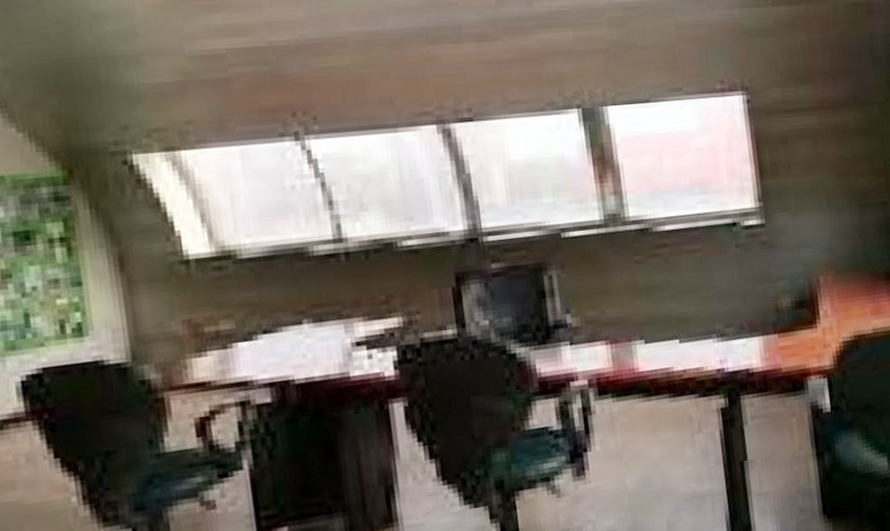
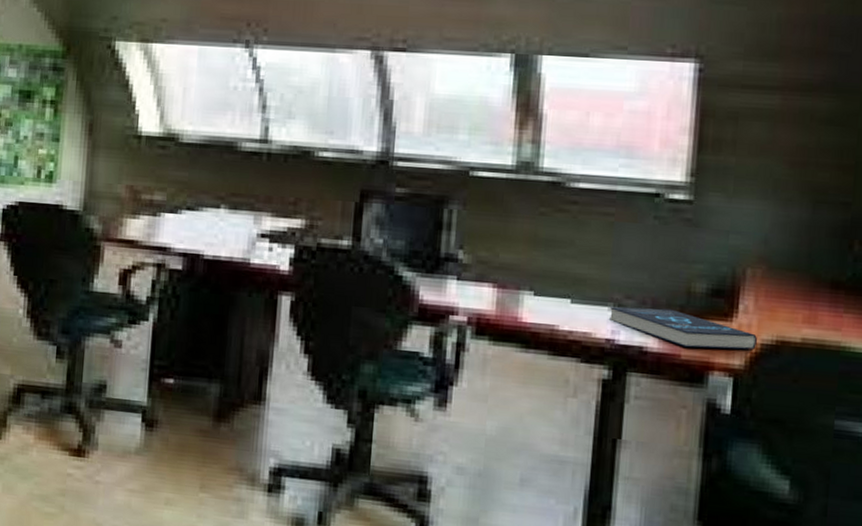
book: none [715,328,840,361] -> present [608,307,757,350]

